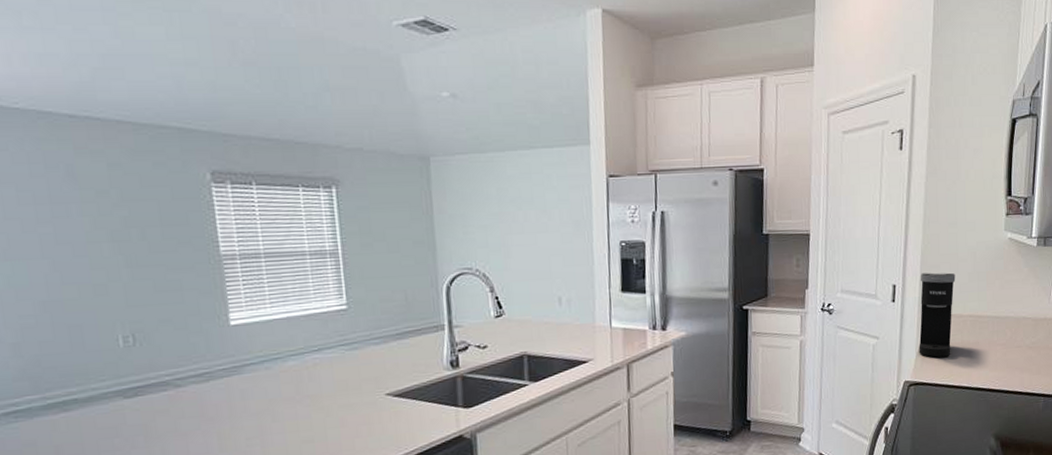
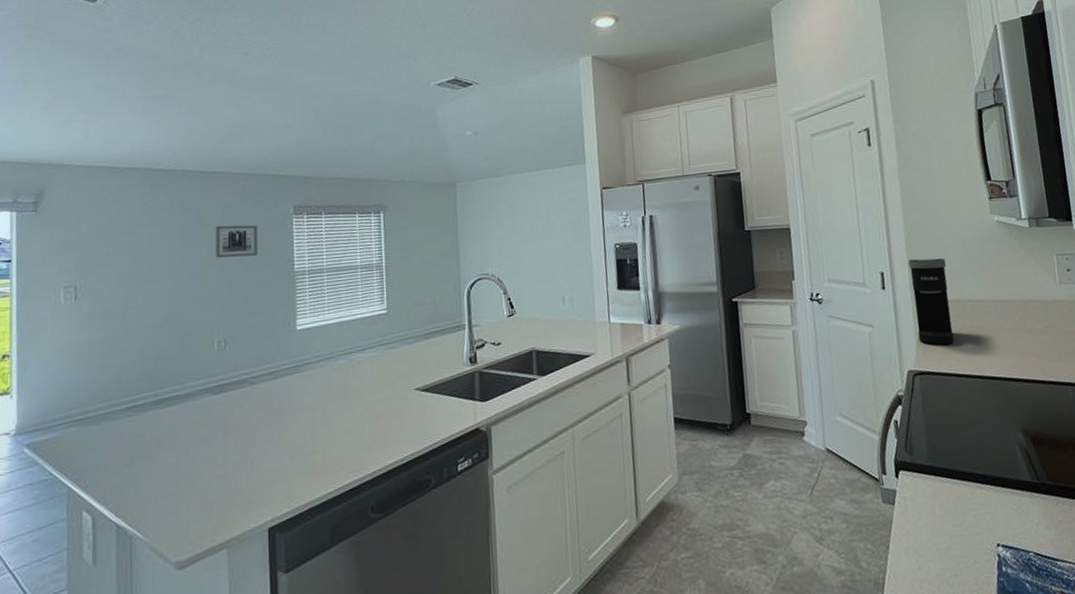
wall art: none [100,191,167,234] -> present [216,225,258,258]

